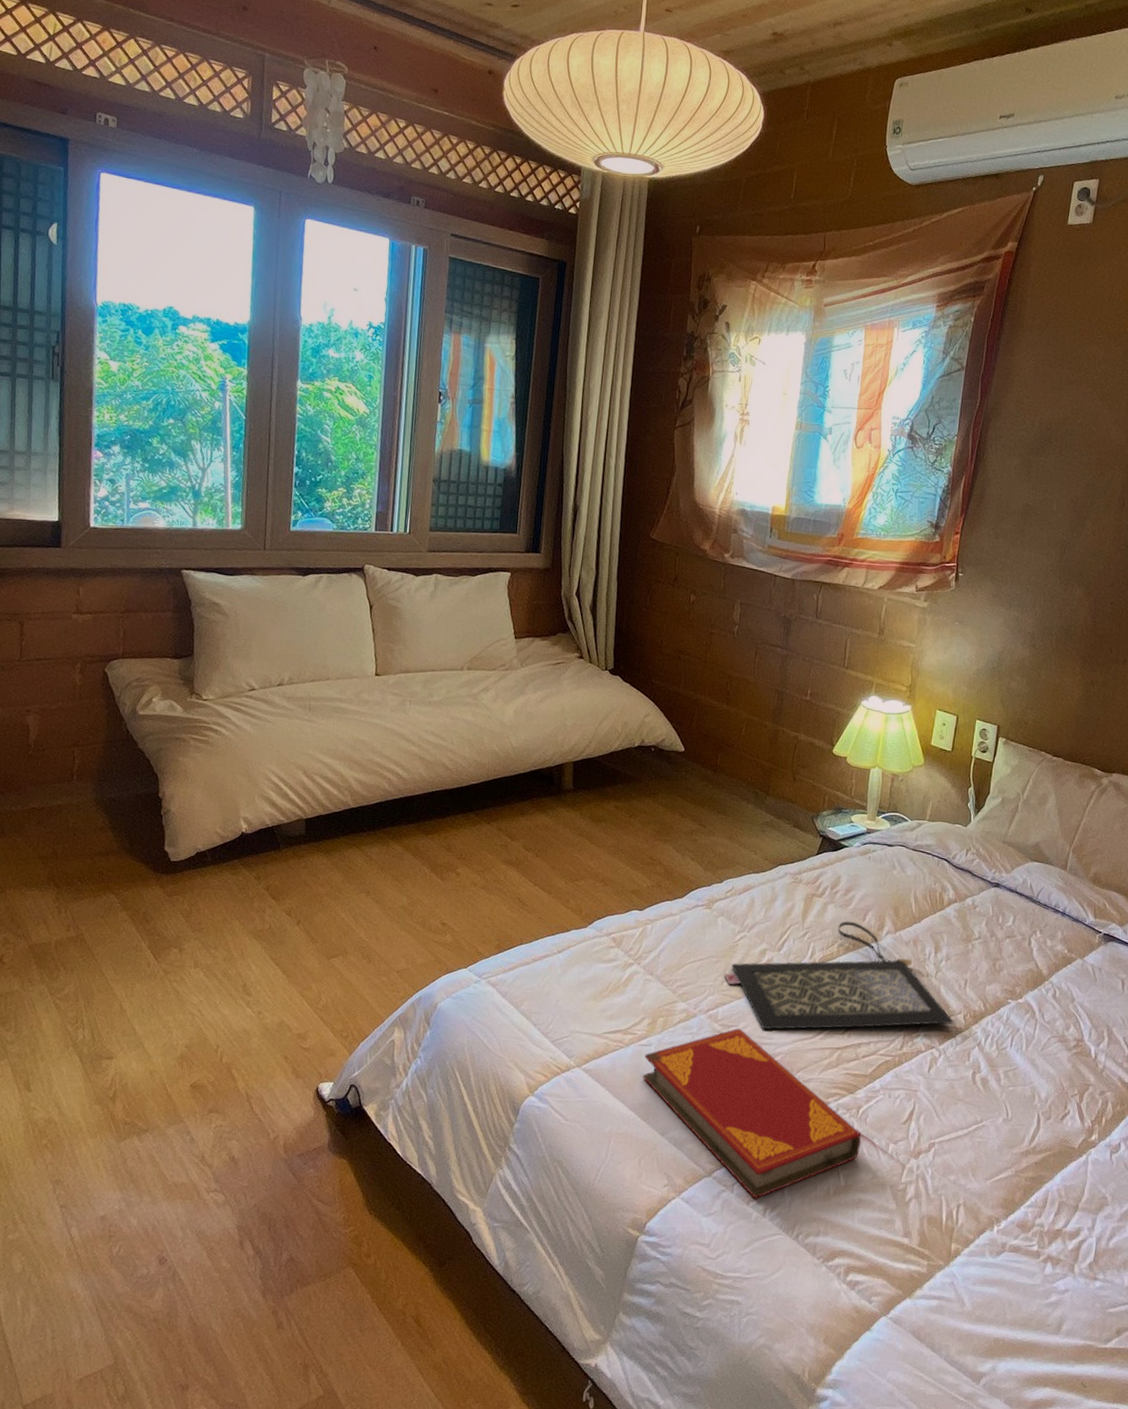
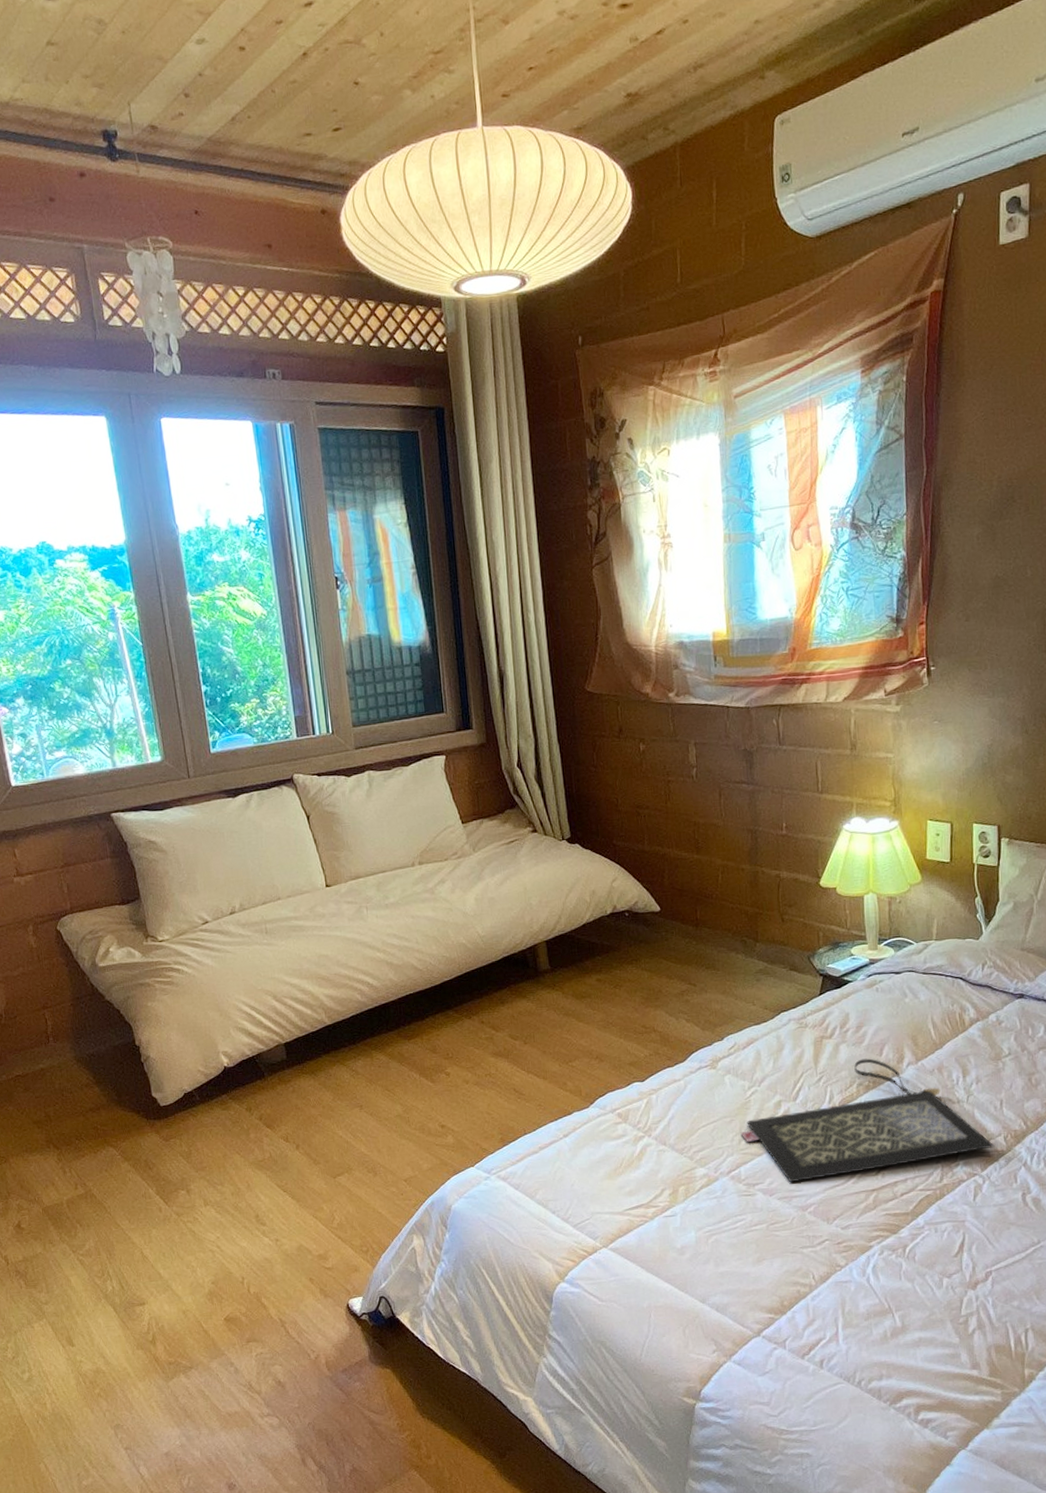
hardback book: present [642,1028,862,1199] -> none [671,1185,913,1352]

